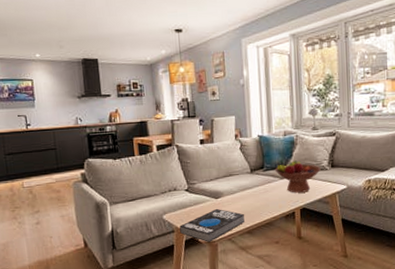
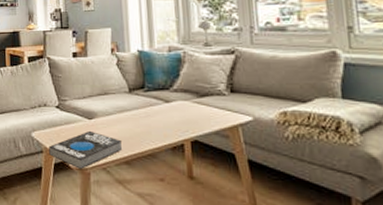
fruit bowl: present [274,160,321,193] -> none [157,81,216,121]

